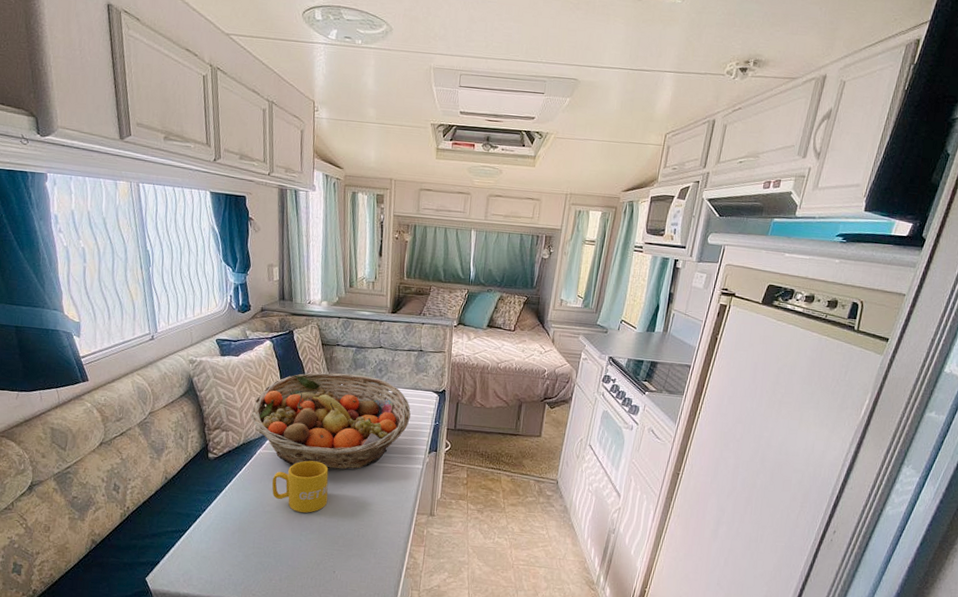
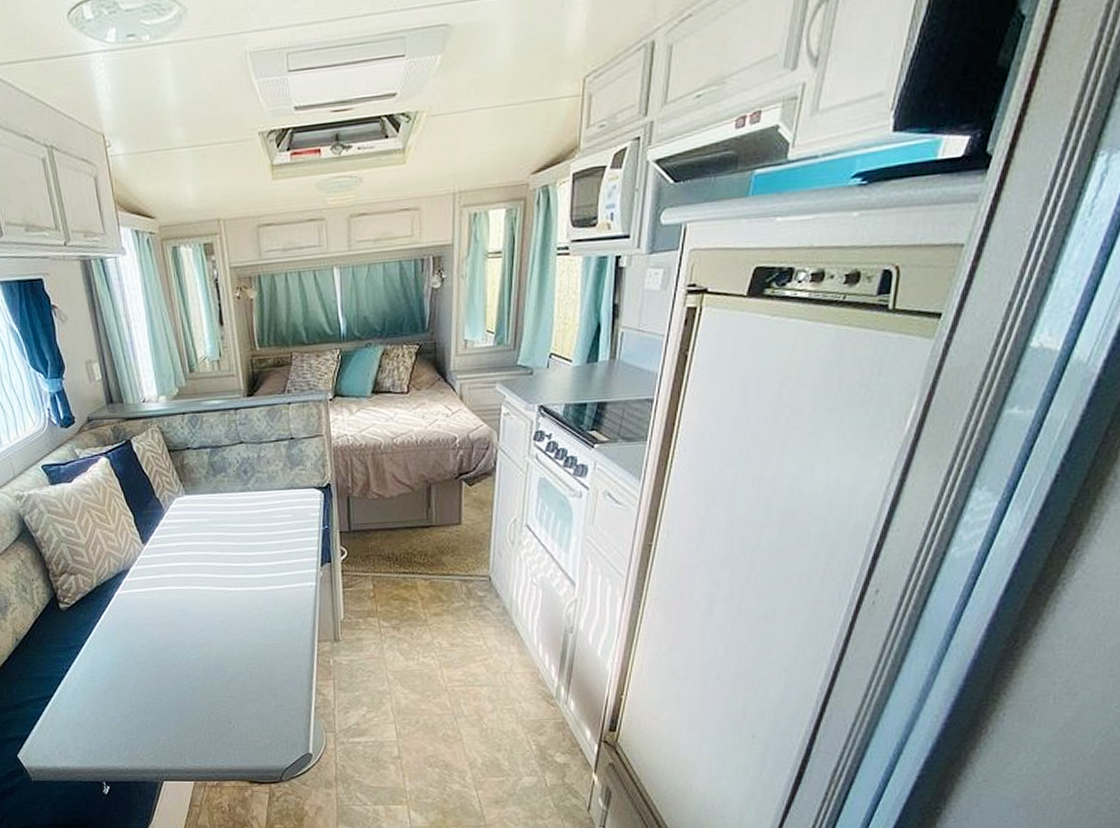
fruit basket: present [250,373,411,470] -> none [98,481,292,604]
mug: present [272,460,329,513] -> none [138,595,209,658]

